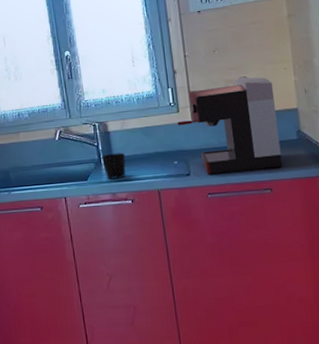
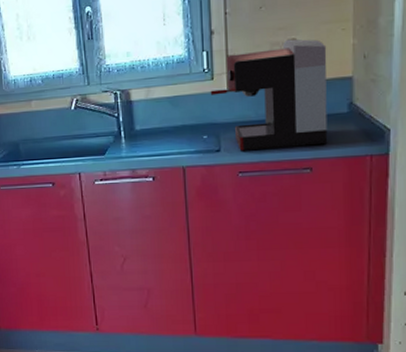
cup: present [102,152,126,180] -> none [122,124,149,154]

